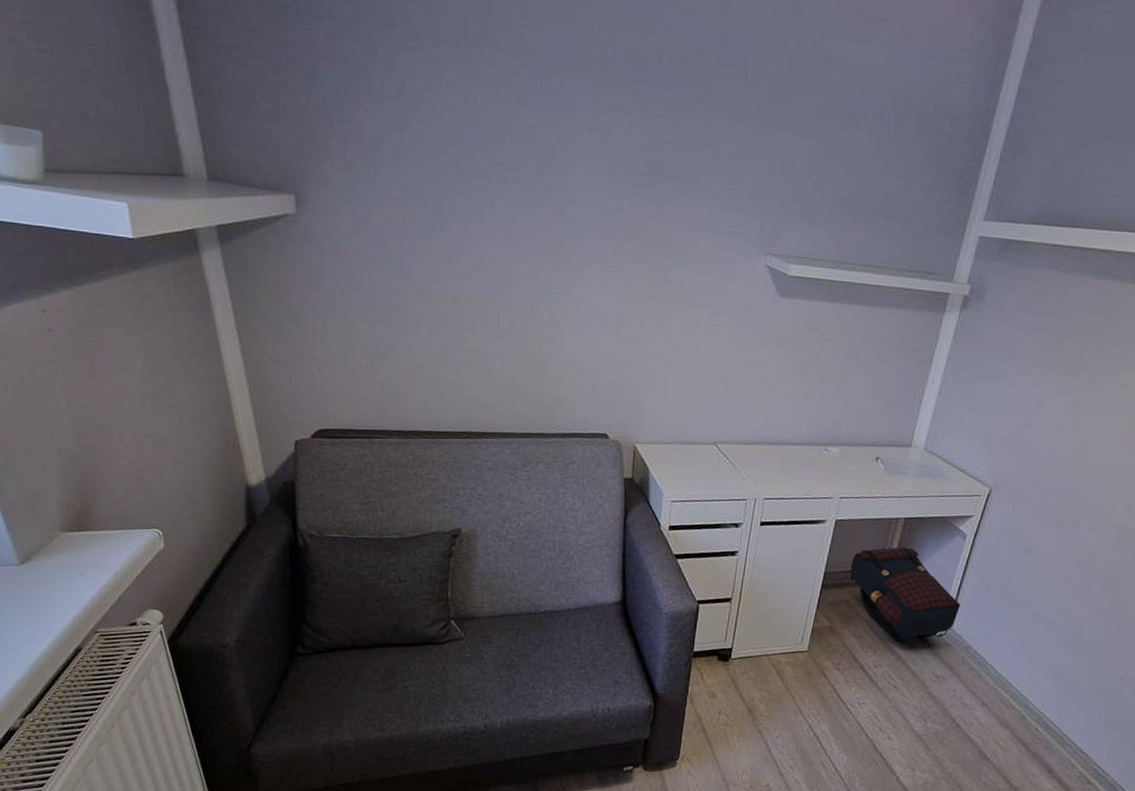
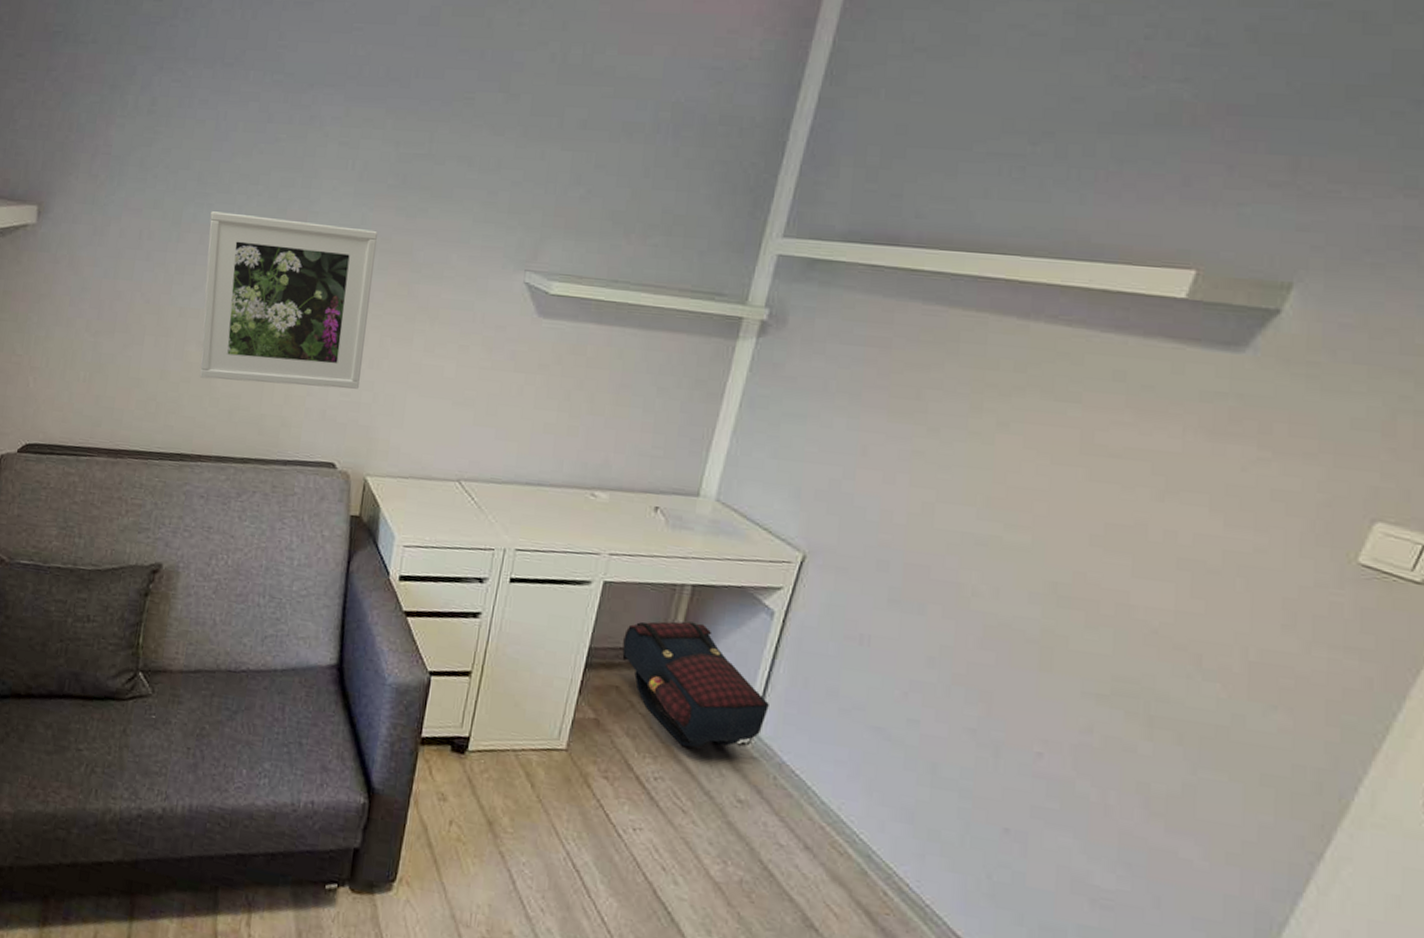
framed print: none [471,200,632,367] -> present [199,211,377,389]

